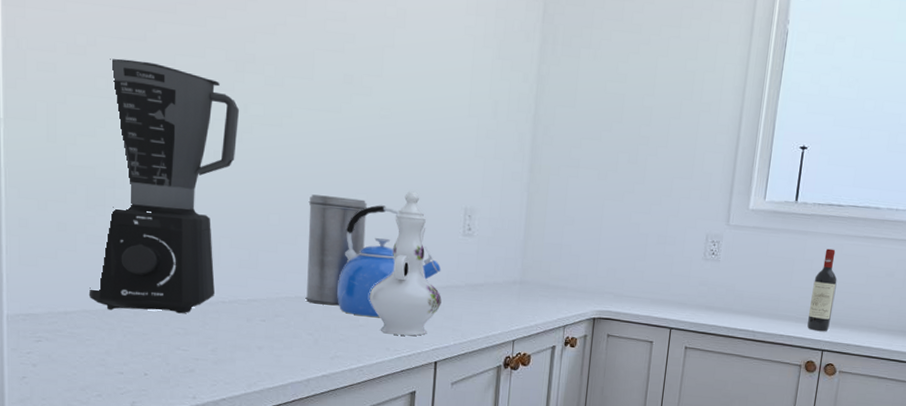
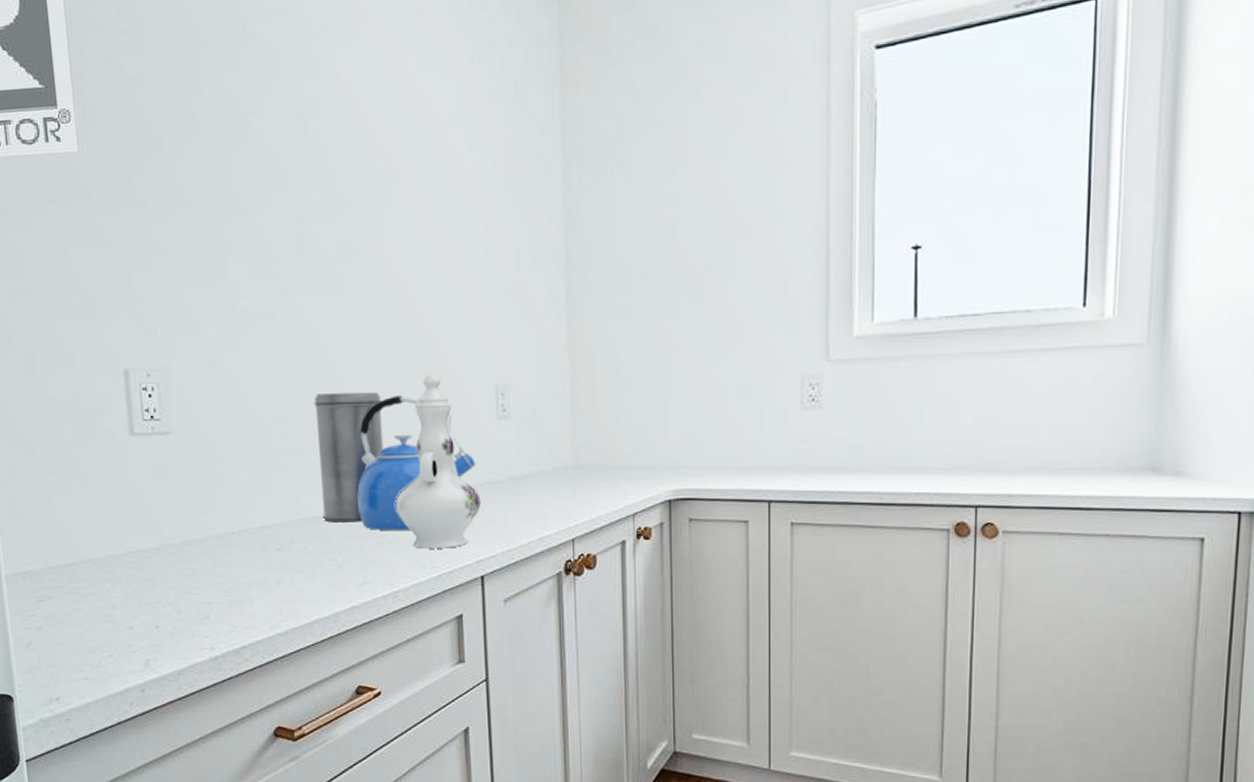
blender: present [88,58,239,314] -> none [82,268,227,557]
wine bottle: present [806,248,837,332] -> none [950,372,985,483]

